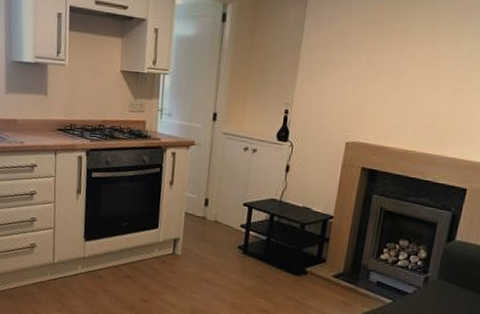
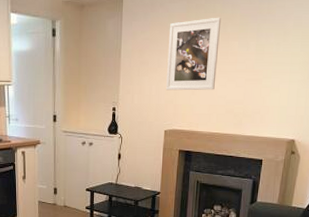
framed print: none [351,11,429,99] -> present [165,17,222,91]

